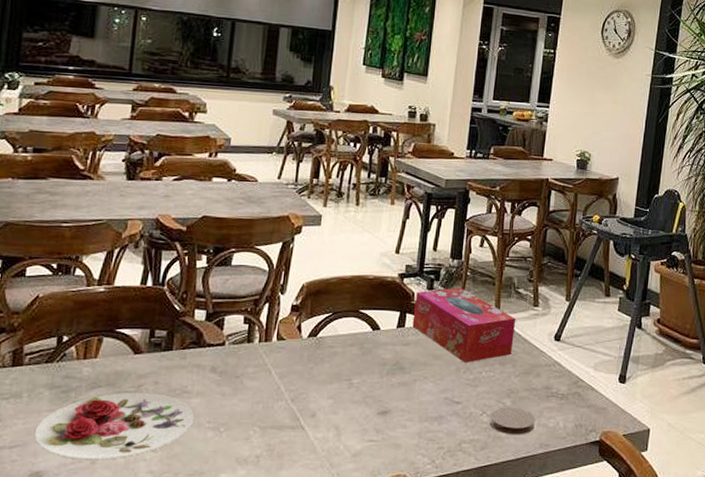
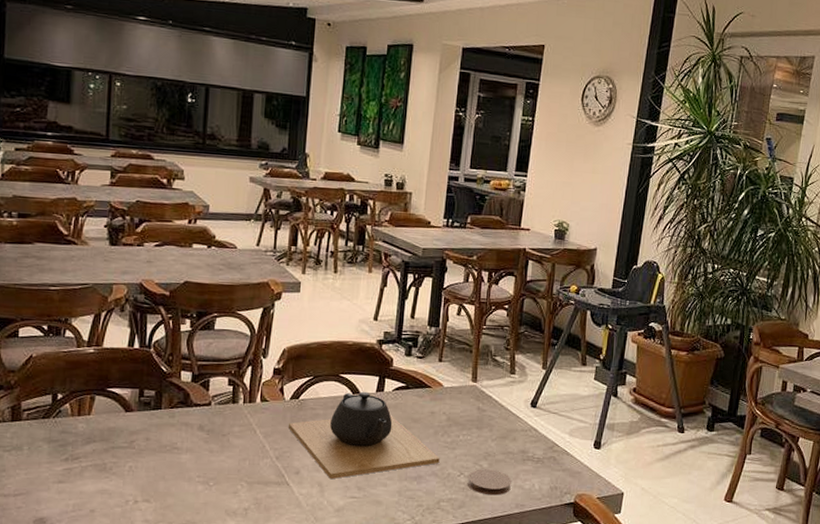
plate: present [34,392,195,460] -> none [36,447,185,509]
teapot: none [304,327,462,422] -> present [288,391,440,480]
tissue box: present [412,287,516,364] -> none [391,354,493,427]

